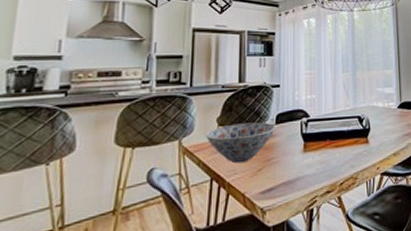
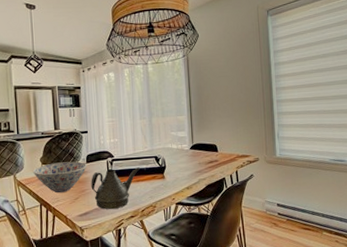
teapot: none [279,129,340,184] -> present [91,167,140,209]

